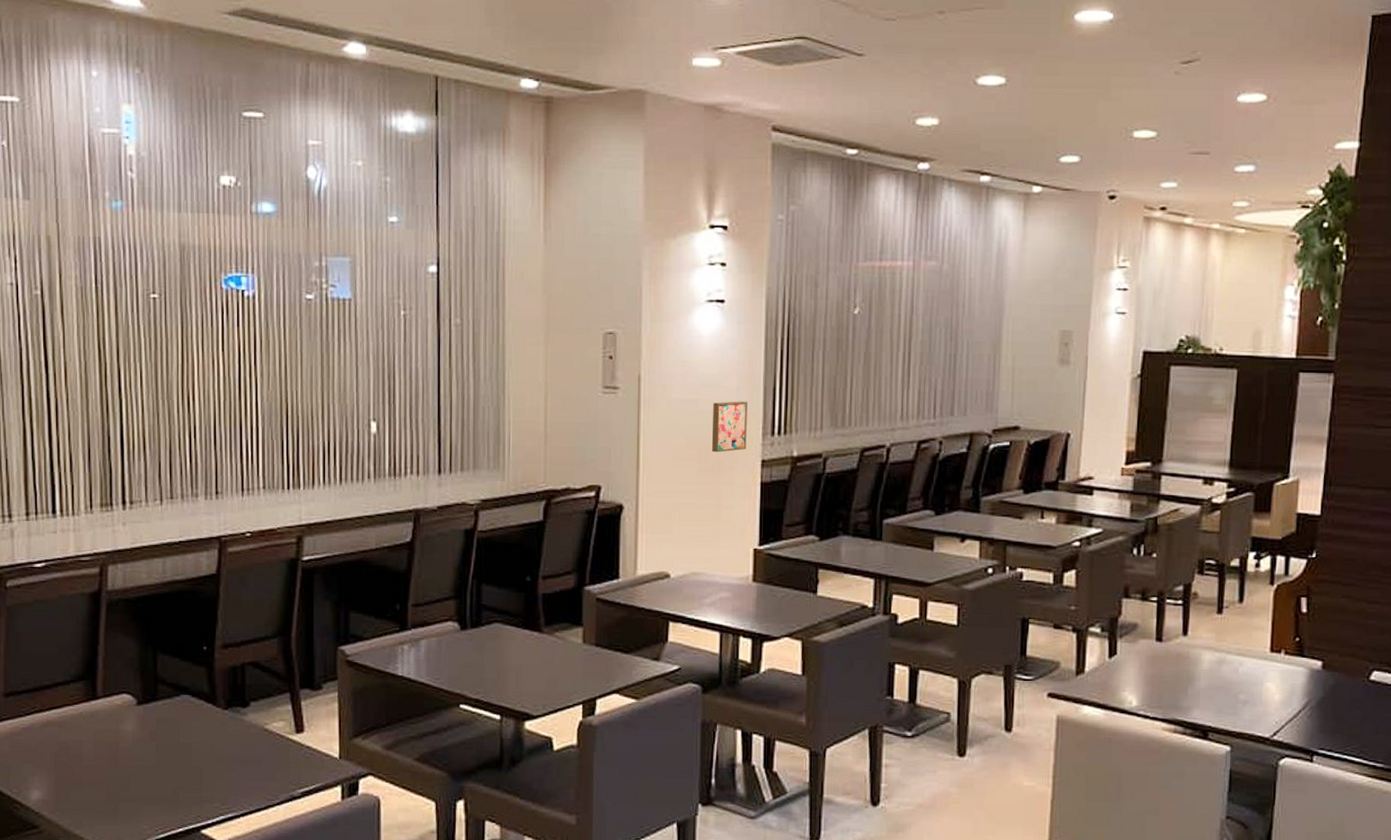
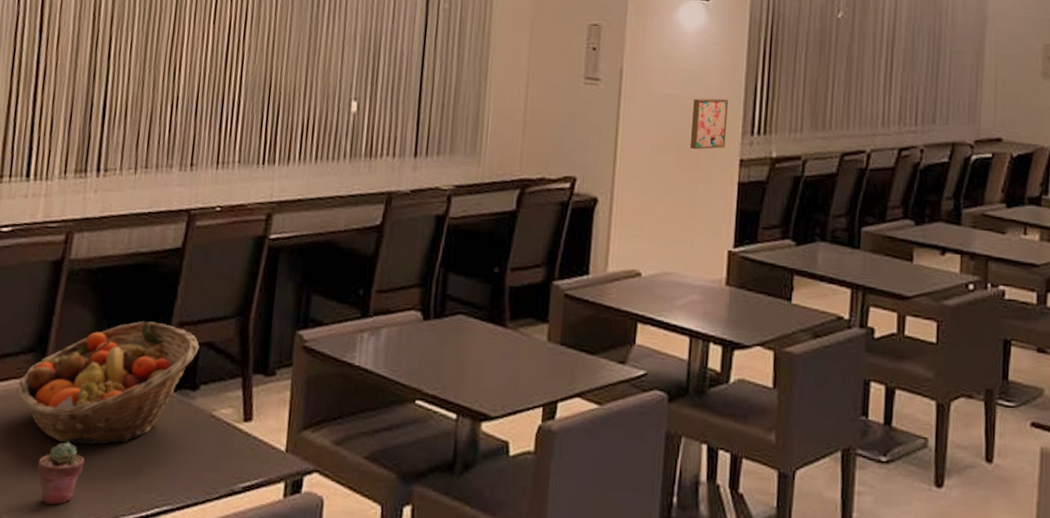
fruit basket: none [72,645,245,763] -> present [16,321,199,445]
potted succulent: none [102,761,147,819] -> present [37,442,85,506]

